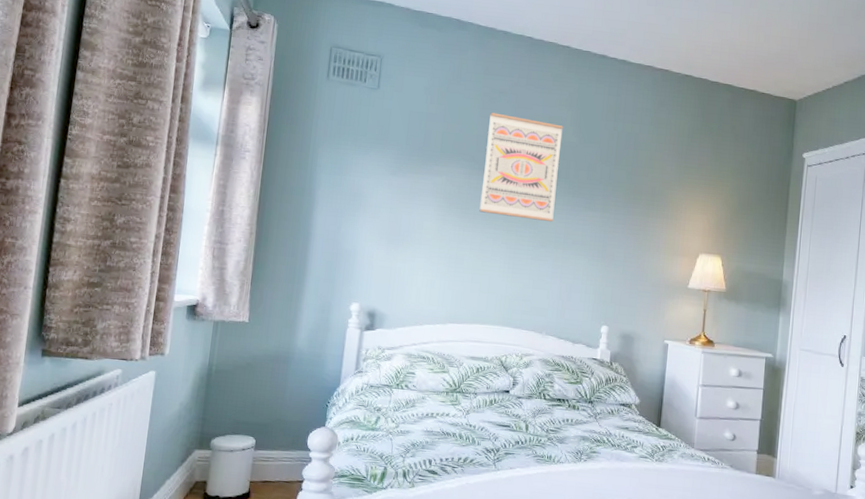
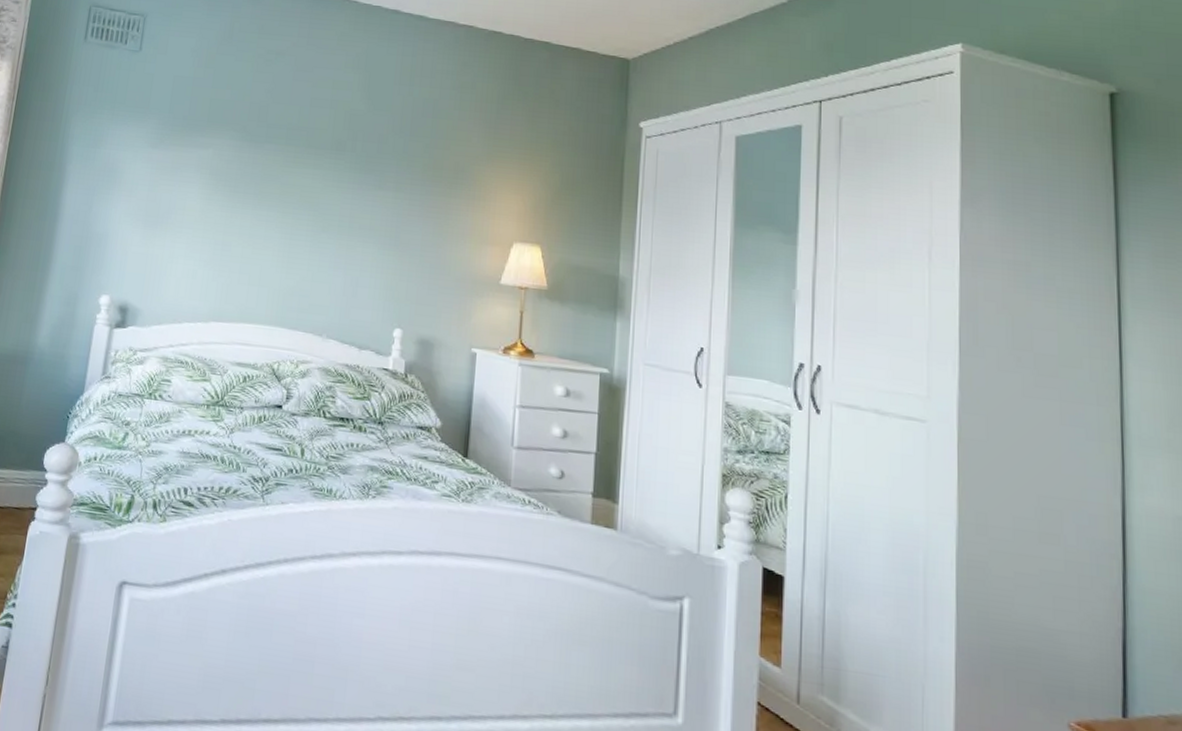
wall art: present [479,112,563,222] -> none [250,76,349,202]

